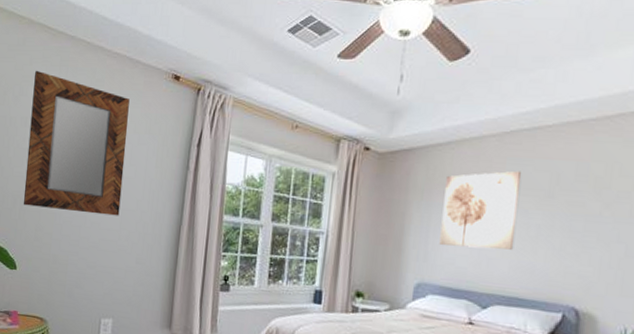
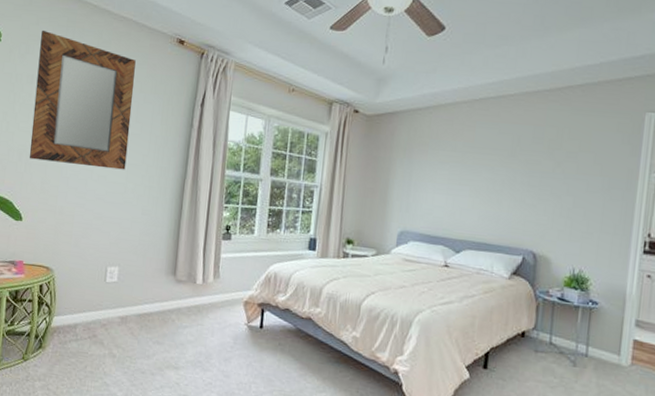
wall art: present [439,170,521,250] -> none [419,133,489,202]

